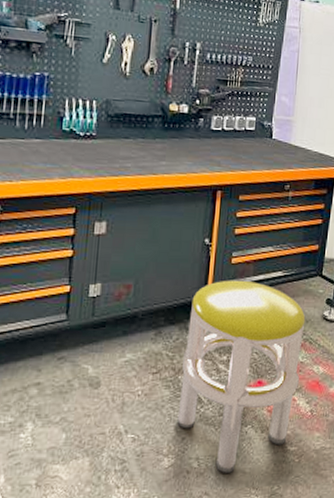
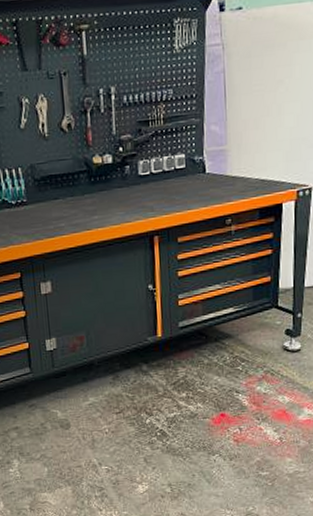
stool: present [177,280,306,473] -> none [143,320,264,497]

